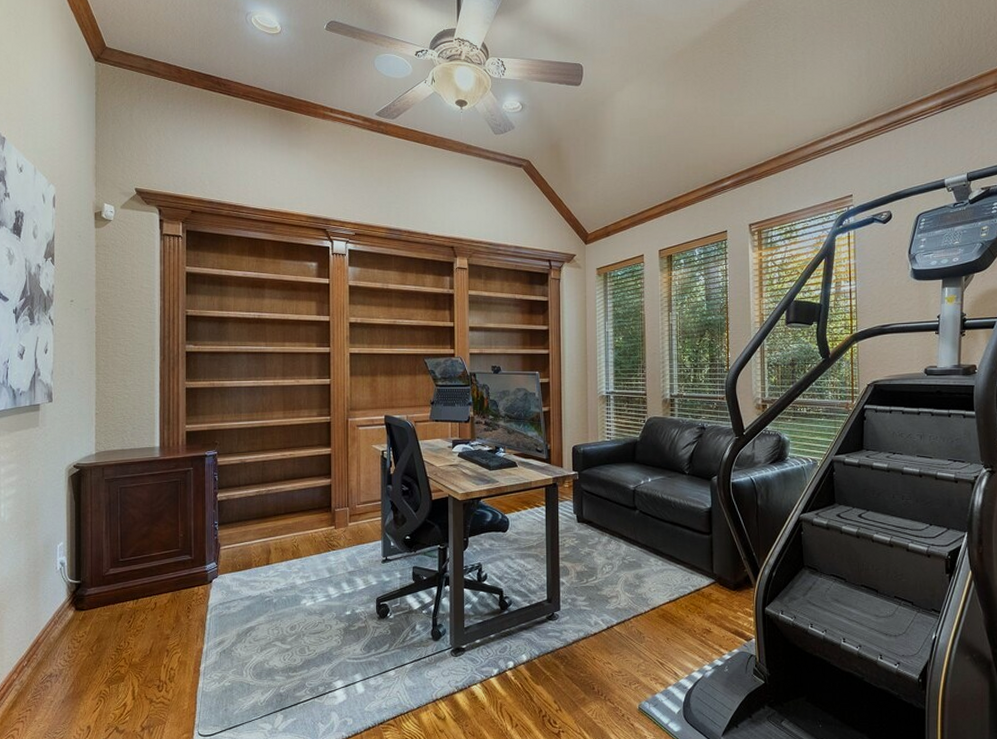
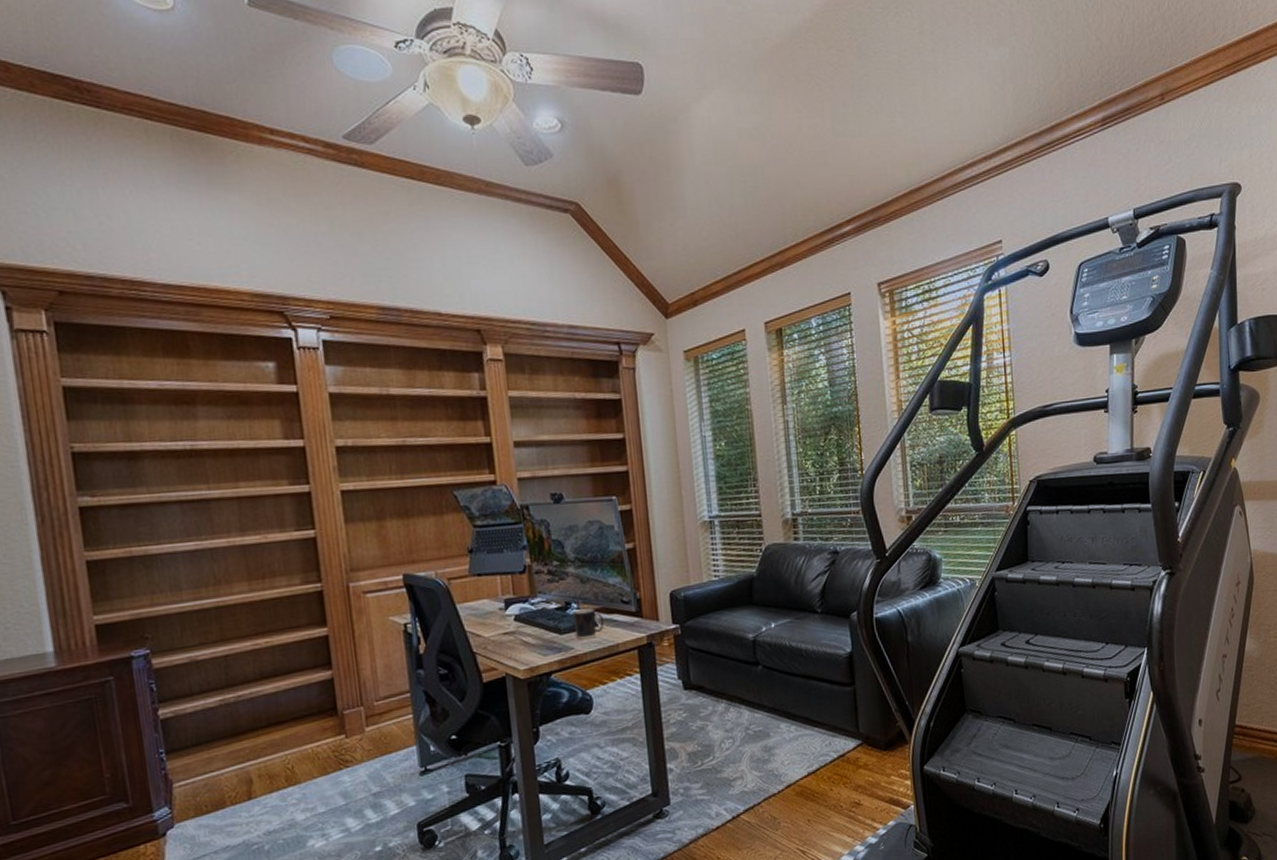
mug: none [500,453,522,476] -> present [572,608,605,640]

